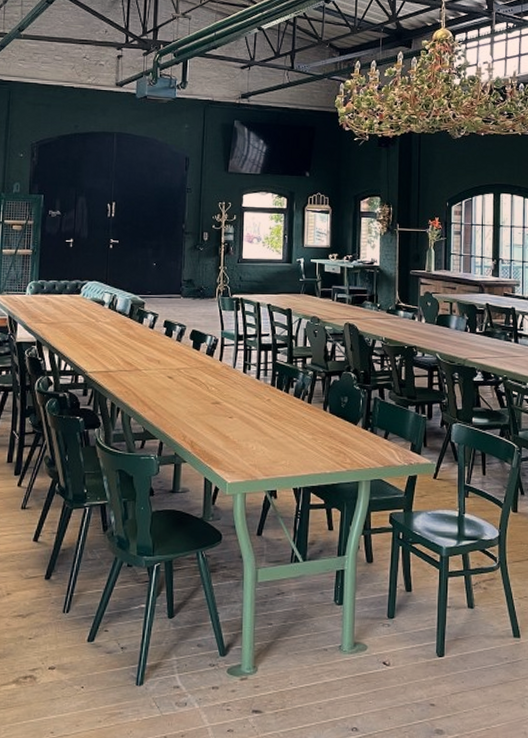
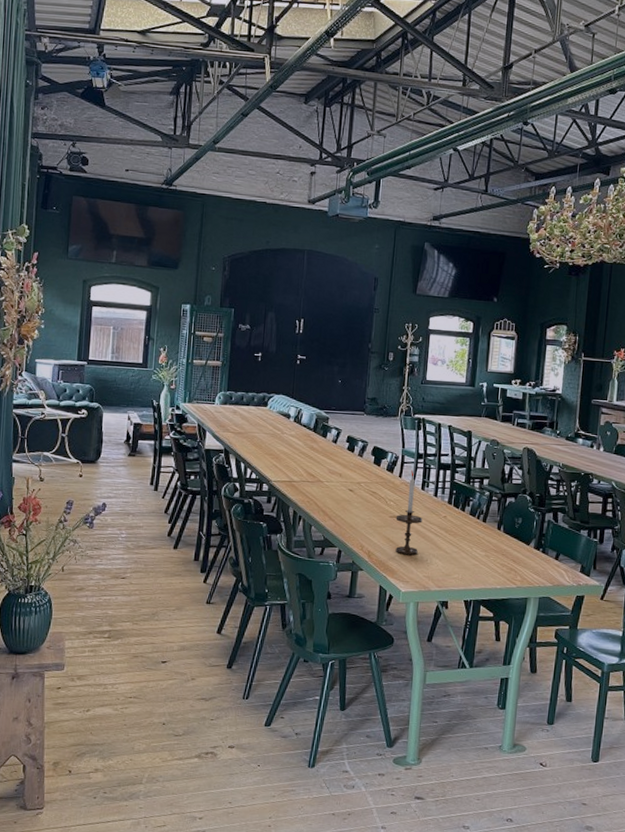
candlestick: none [218,352,246,443] -> present [395,470,423,556]

